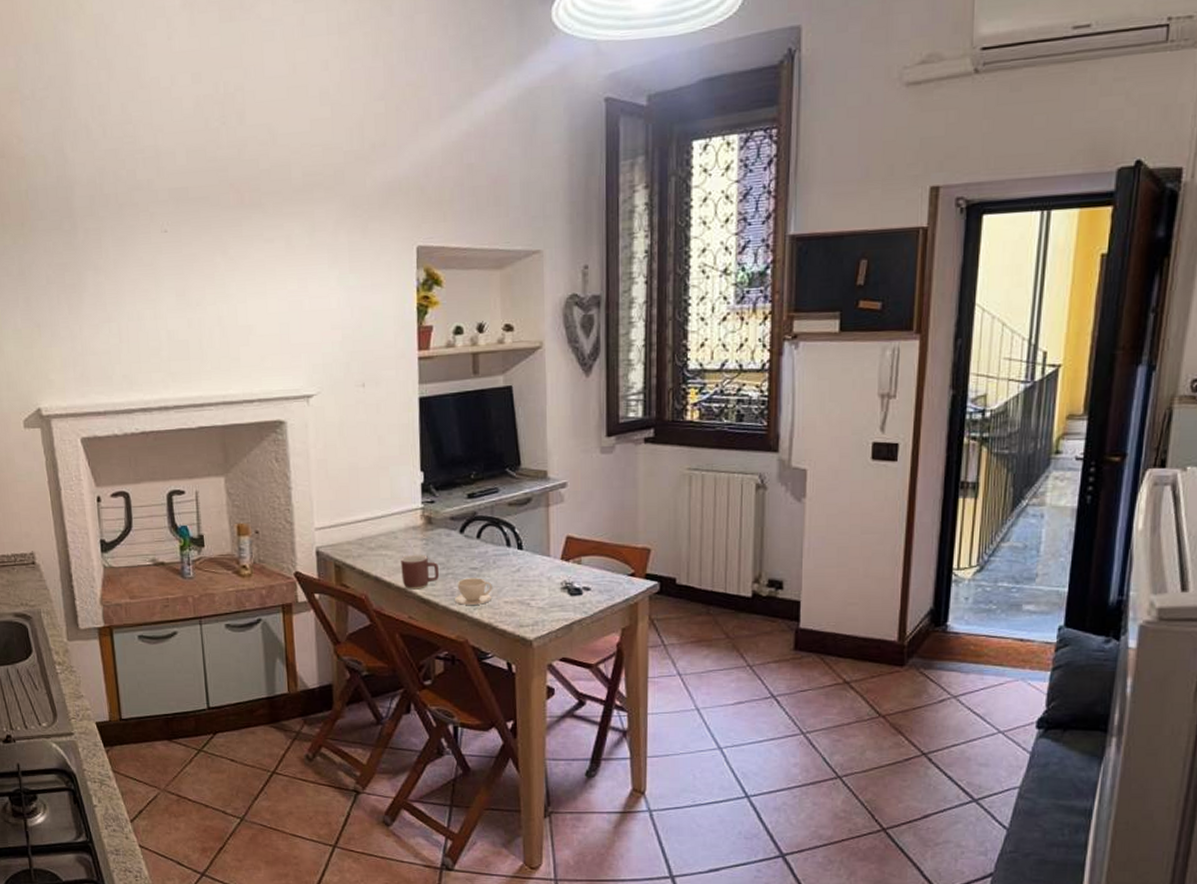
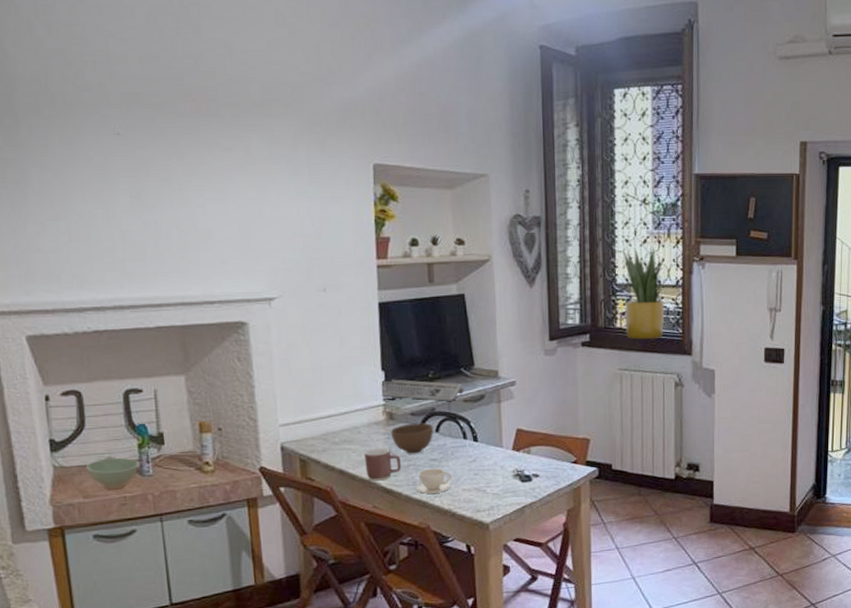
bowl: none [133,559,181,591] -> present [86,457,139,490]
computer keyboard: none [419,480,509,505] -> present [380,379,465,401]
bowl: none [428,528,475,562] -> present [390,422,434,454]
planter: none [698,323,755,435] -> present [623,245,671,340]

